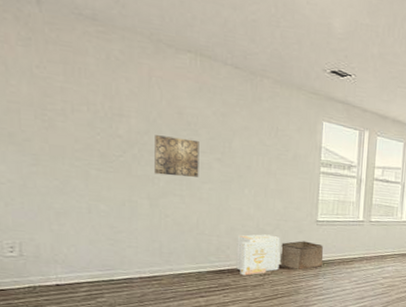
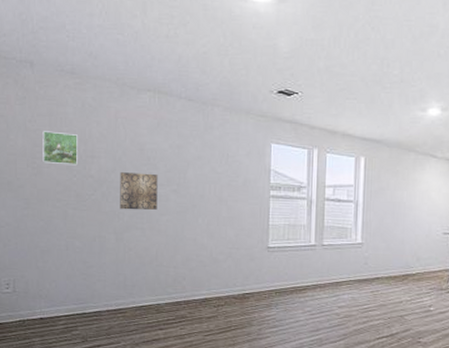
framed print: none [55,80,102,123] -> present [43,131,77,166]
product box: present [236,234,280,276] -> none [191,263,233,307]
storage bin: present [280,241,324,271] -> none [233,269,276,301]

